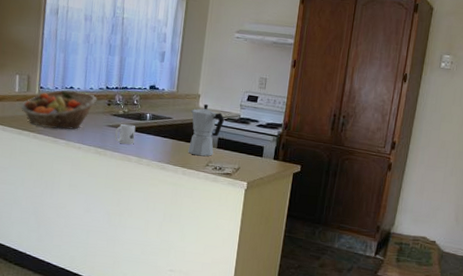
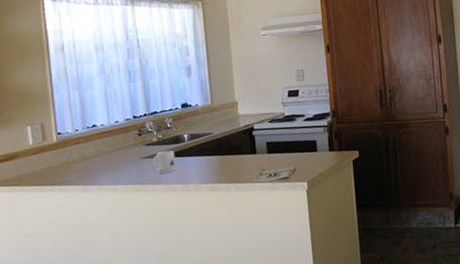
fruit basket: present [21,90,97,130] -> none [39,128,126,178]
moka pot: present [188,103,224,157] -> none [231,109,269,167]

